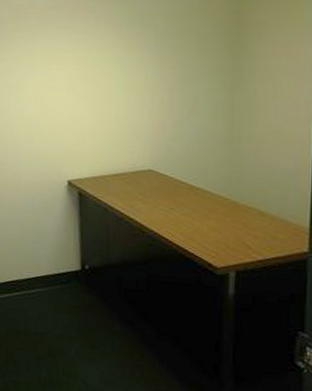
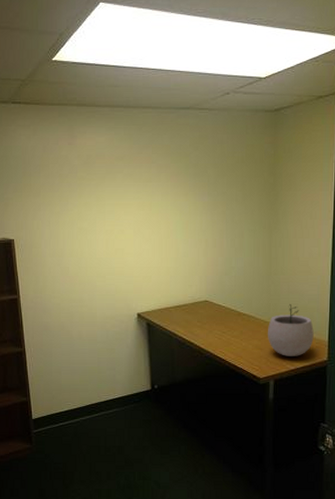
plant pot: none [228,179,290,244] -> present [268,304,314,356]

